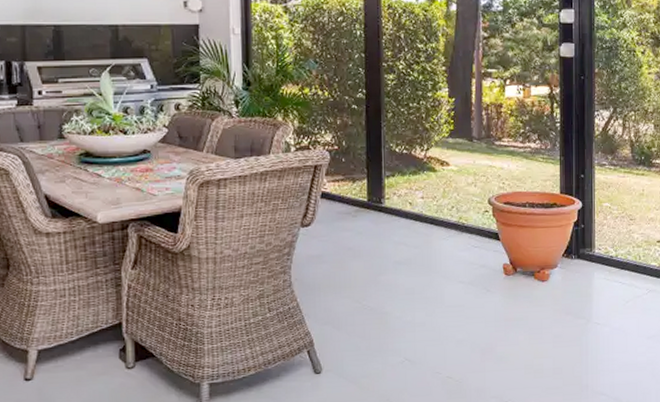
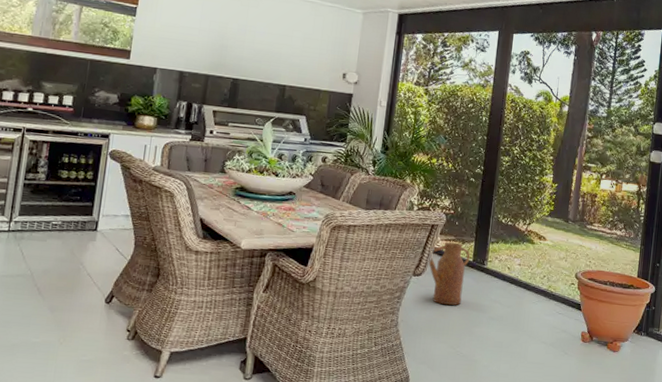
watering can: none [315,182,364,255] -> present [427,242,471,306]

